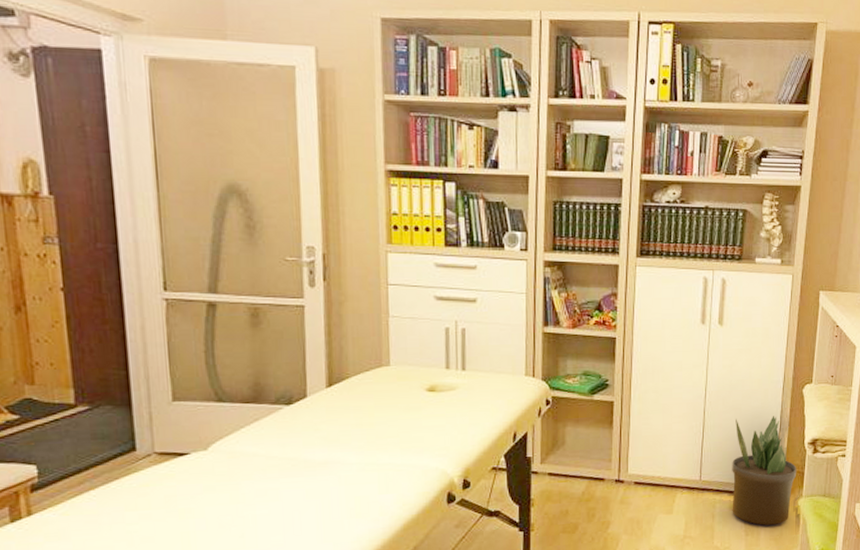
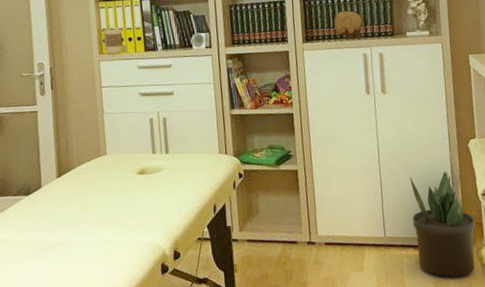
candle: none [394,212,424,246] -> present [103,27,128,54]
decorative figurine: none [675,225,711,260] -> present [333,10,365,40]

